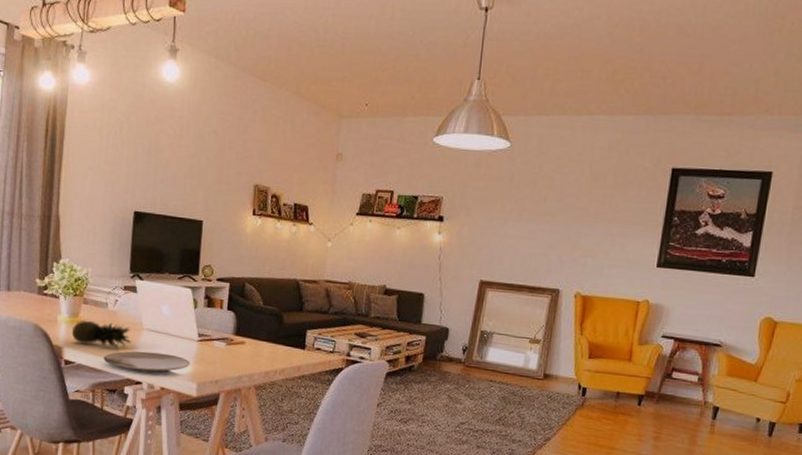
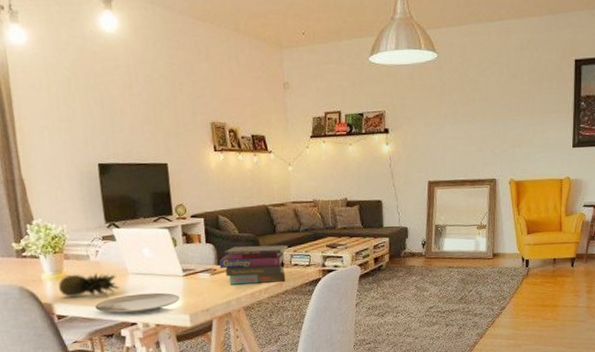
books: none [237,318,313,365] -> present [219,244,288,285]

